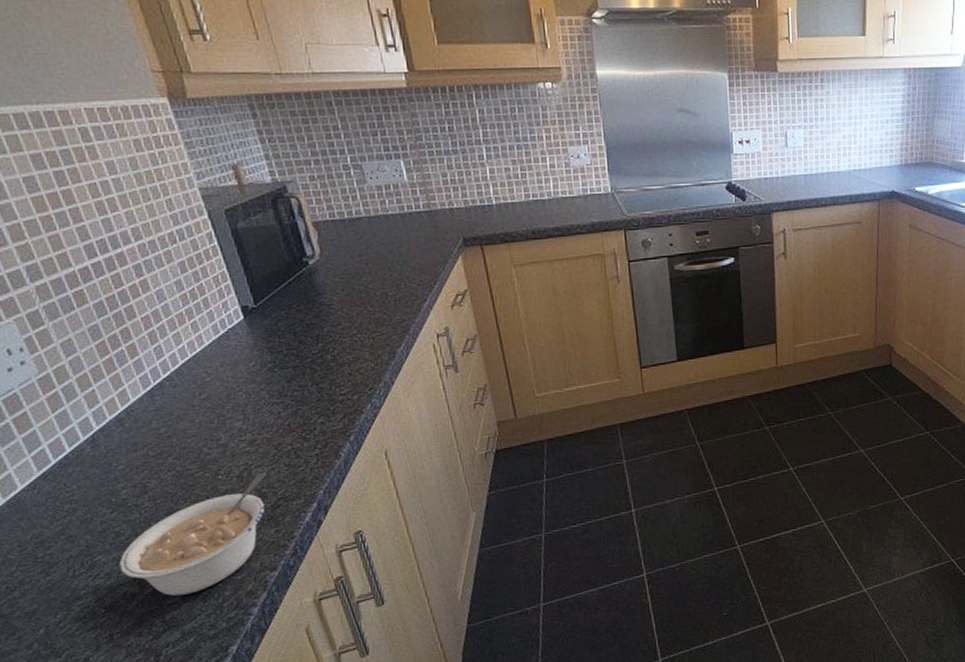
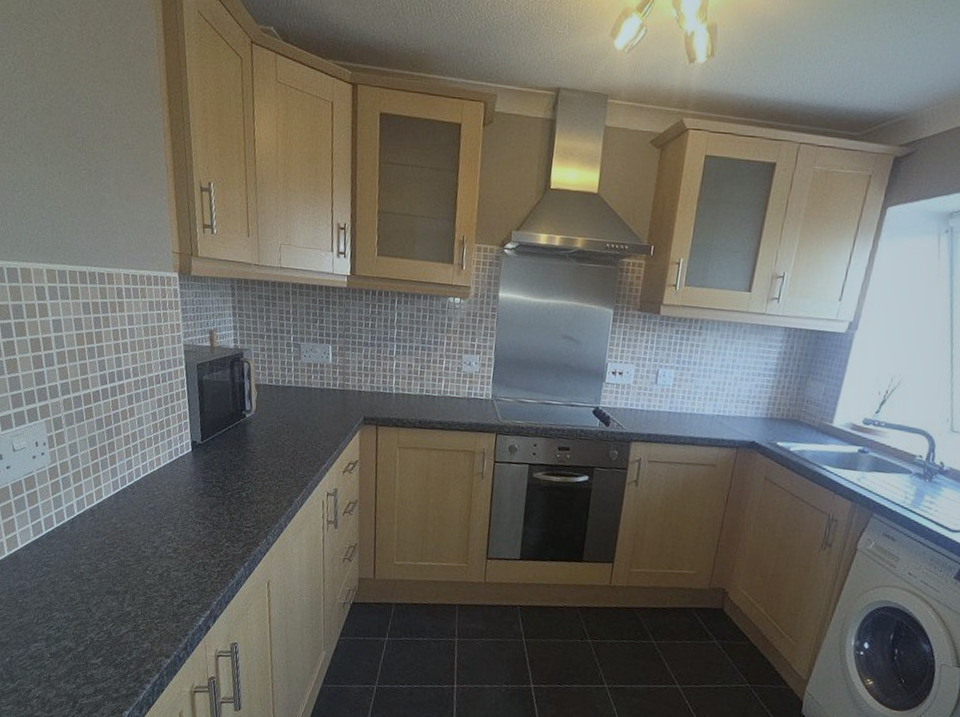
legume: present [119,473,267,596] -> none [67,576,180,660]

